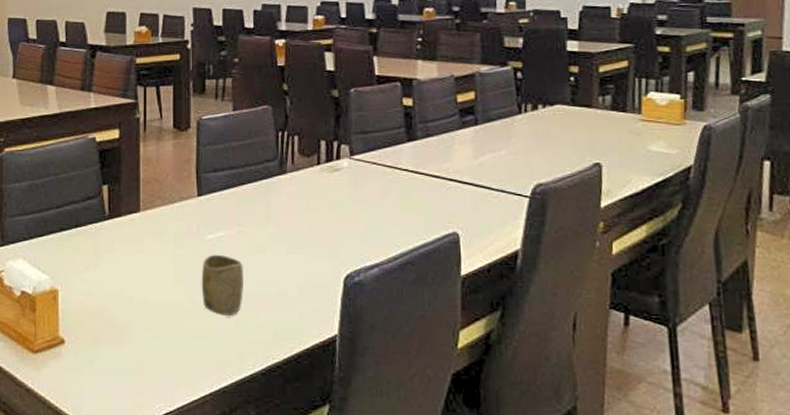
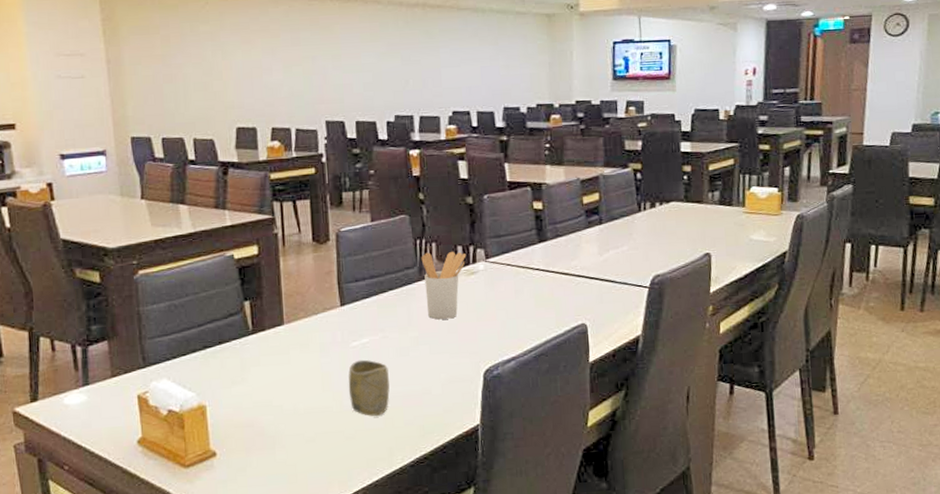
utensil holder: none [282,145,330,217] -> present [421,251,466,320]

